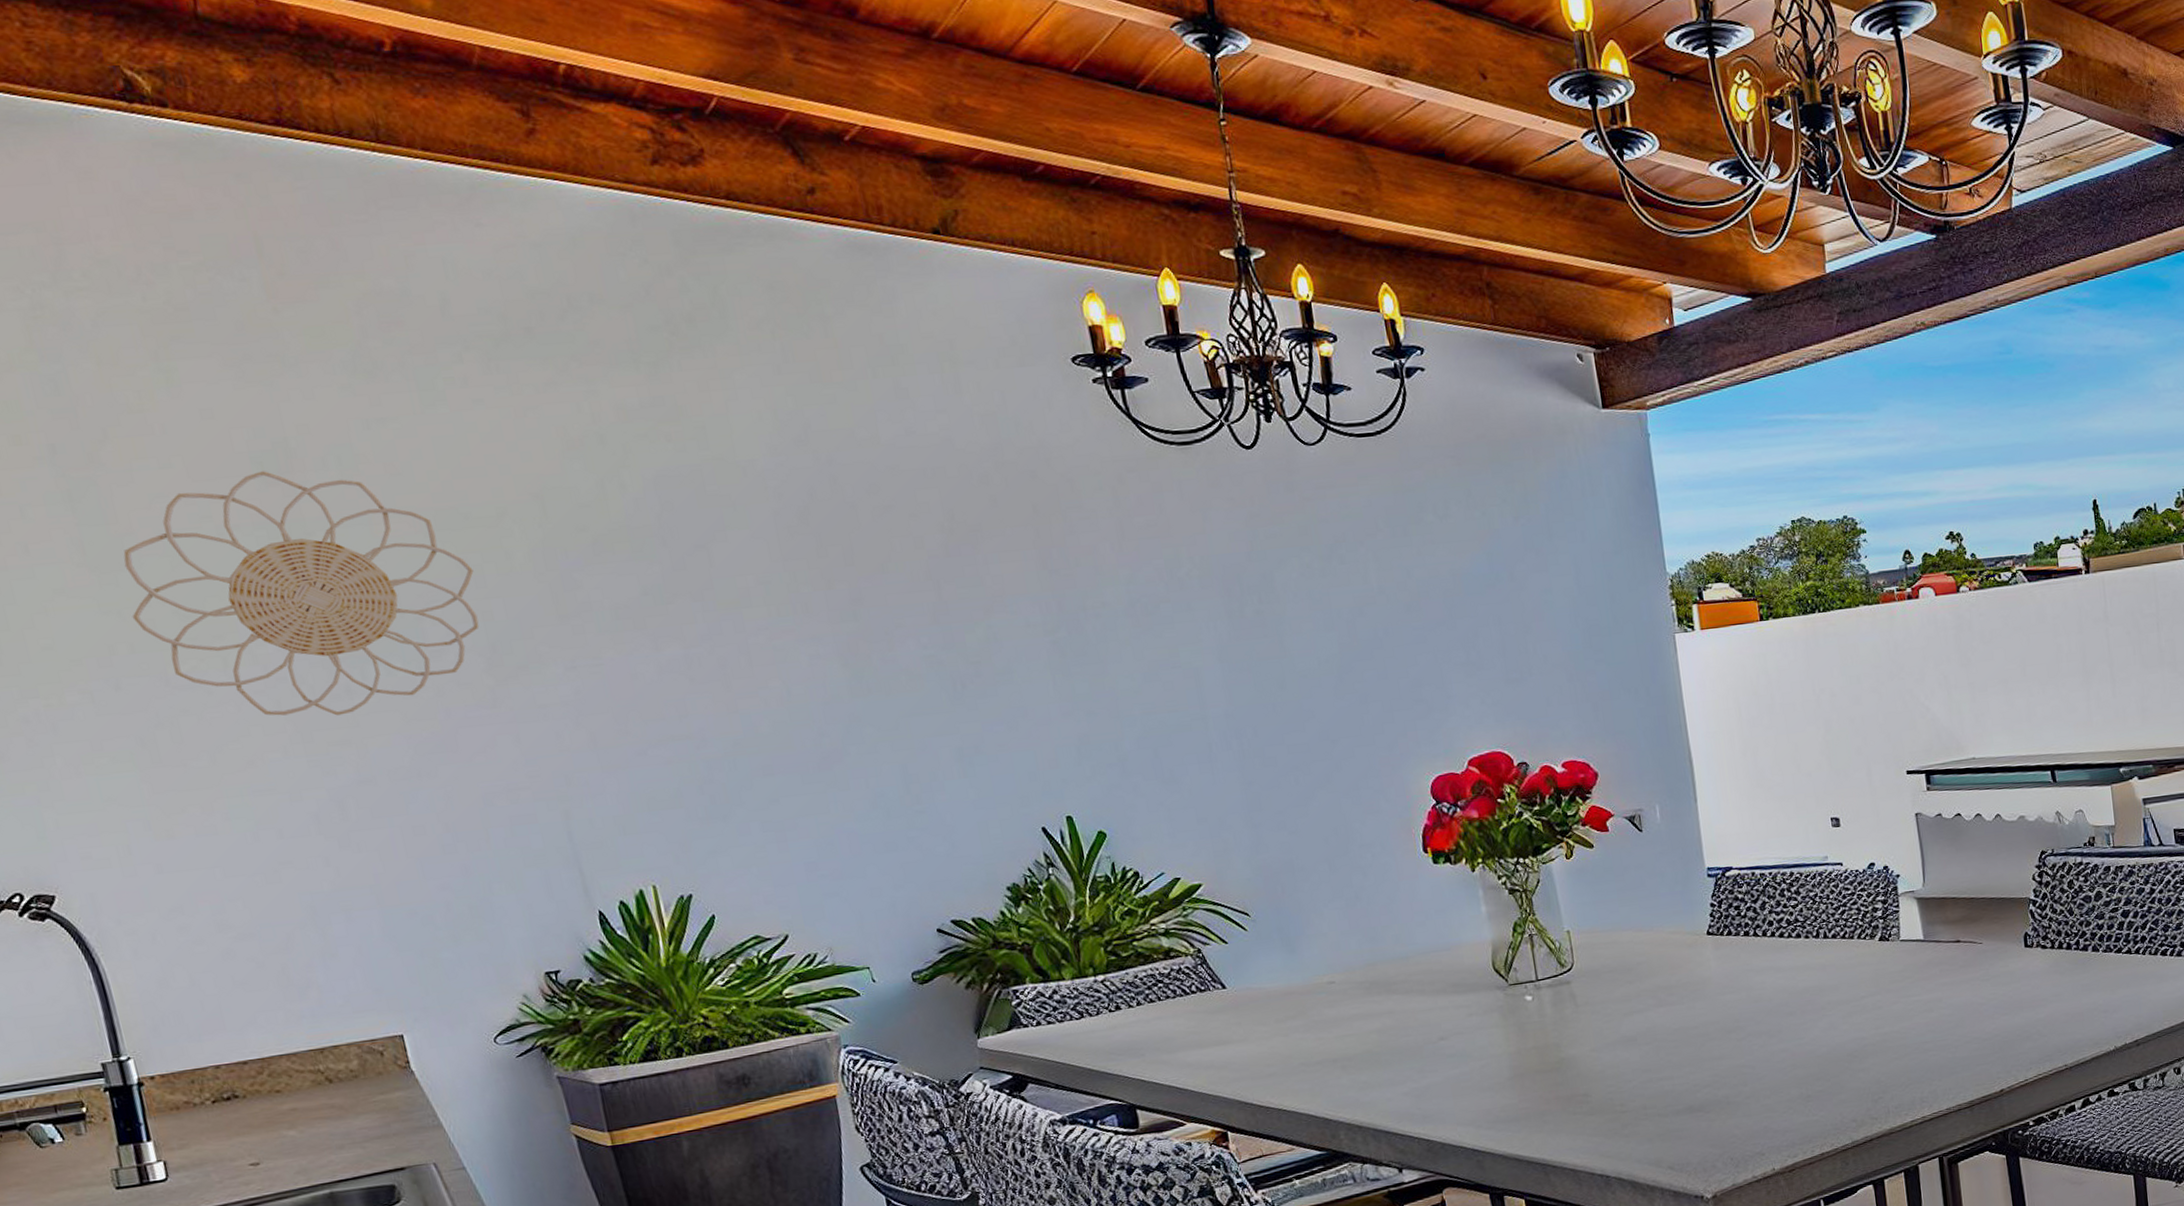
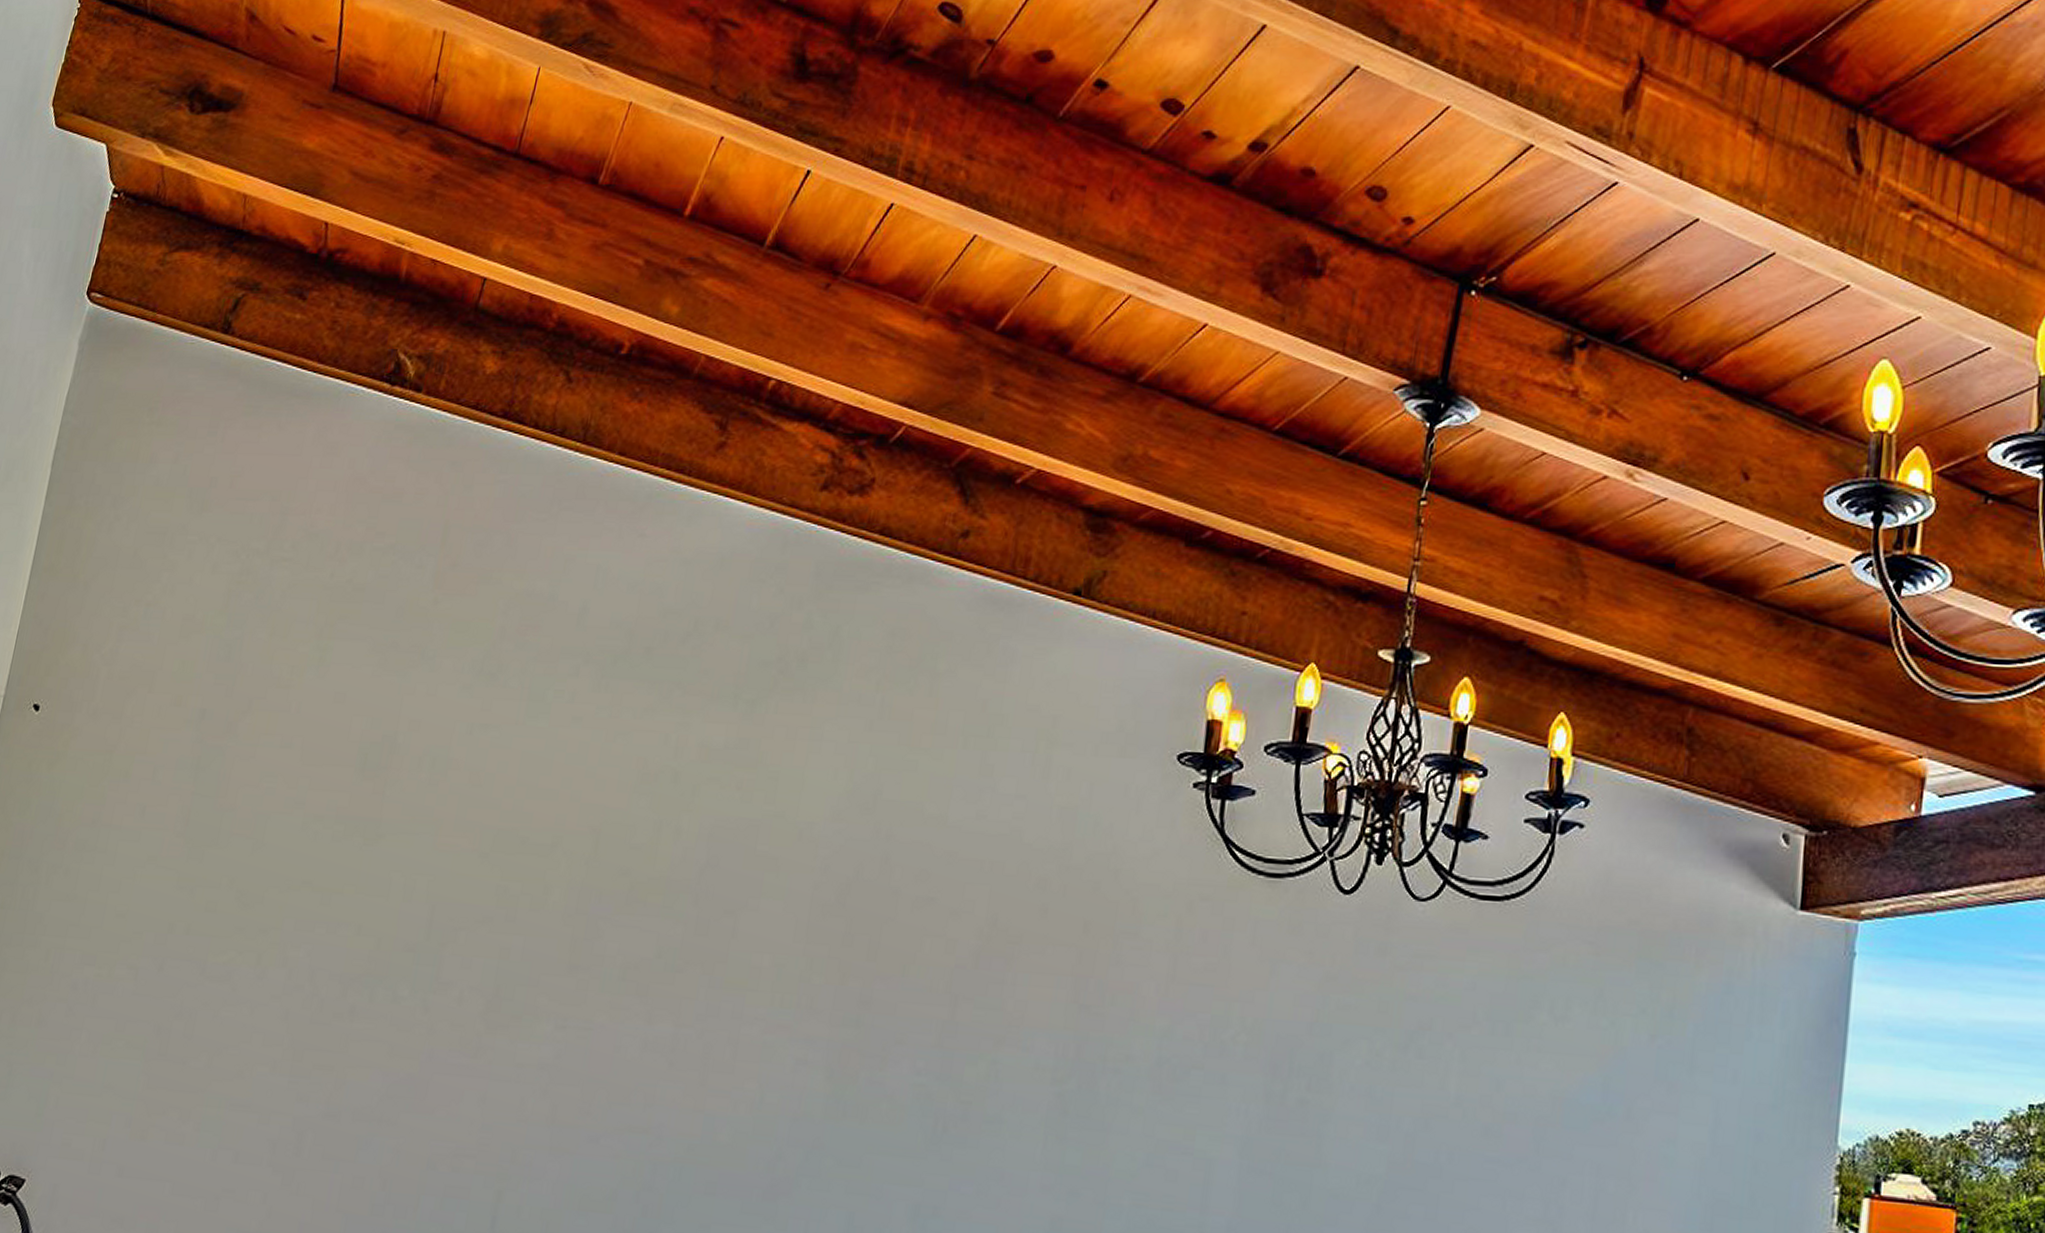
decorative wall piece: present [123,471,480,716] -> none [200,763,509,1038]

